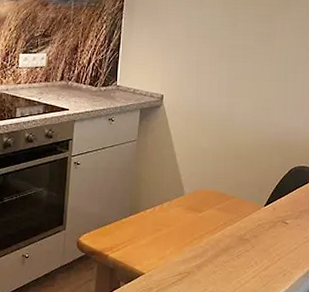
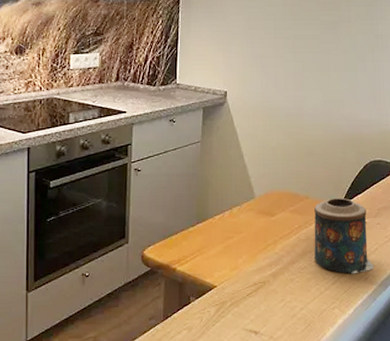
candle: none [237,199,292,270] -> present [314,197,374,274]

